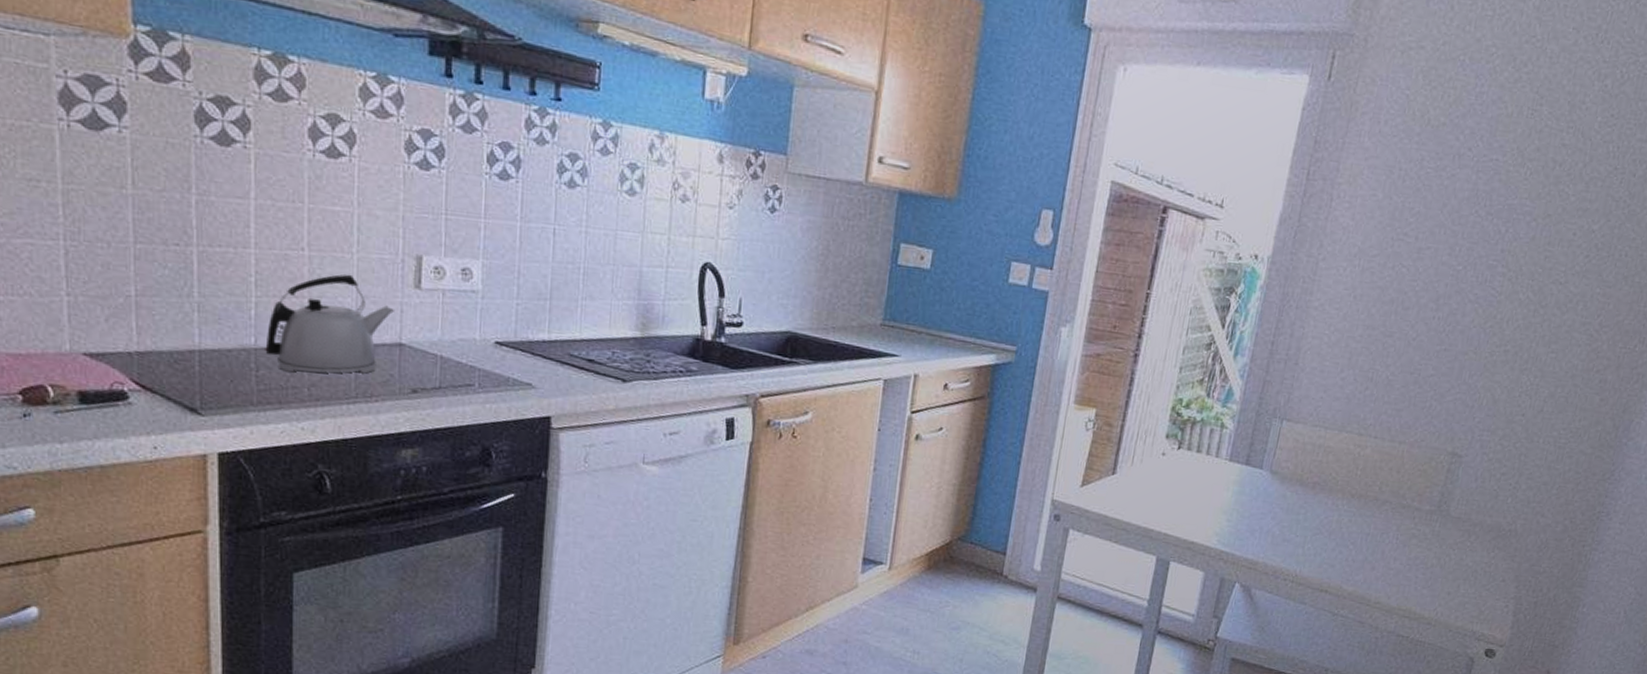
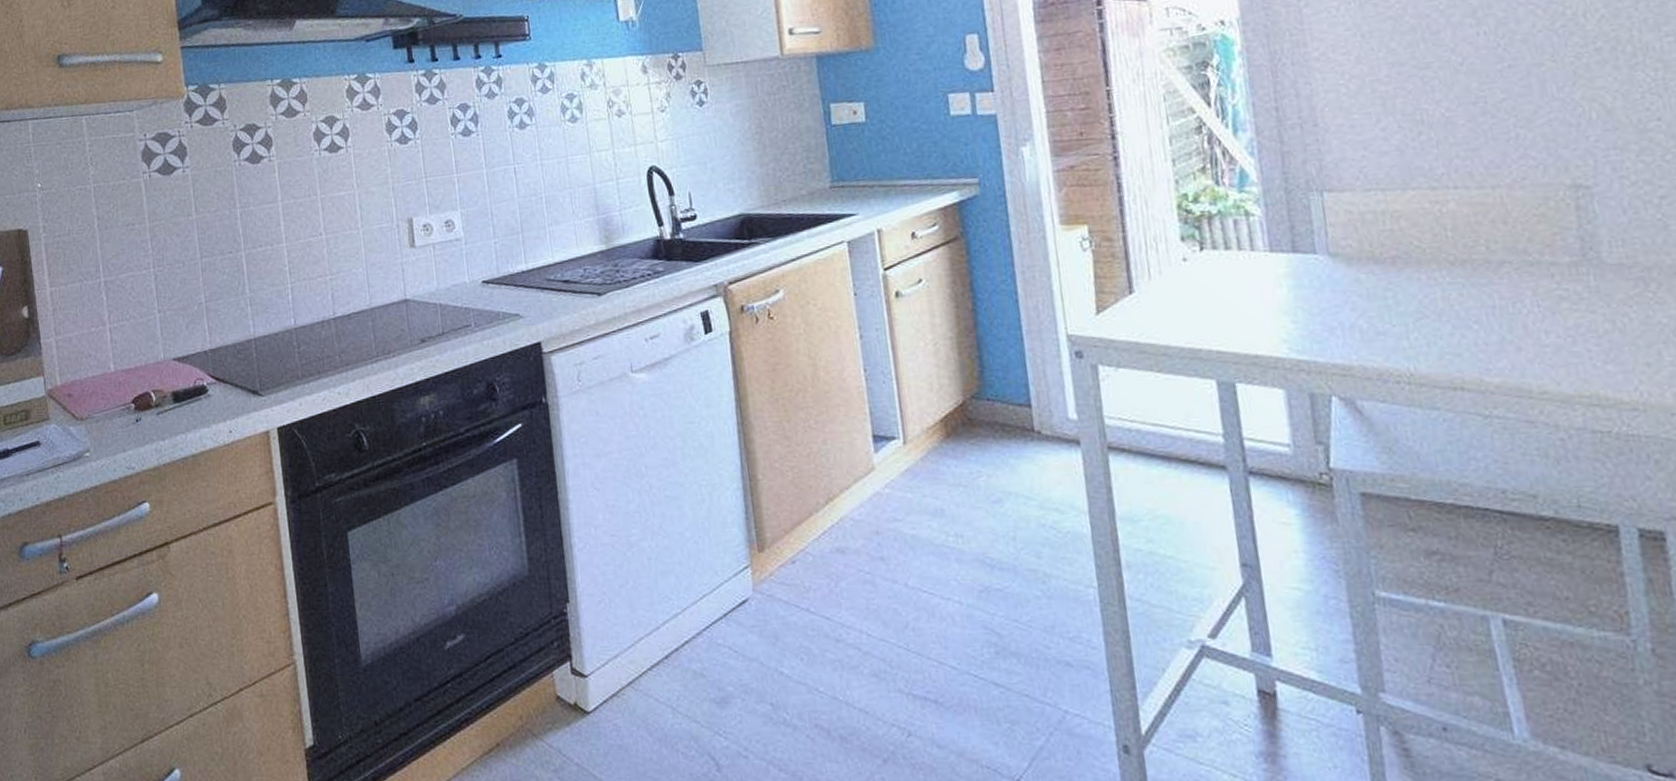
kettle: present [265,274,394,374] -> none [302,247,397,344]

